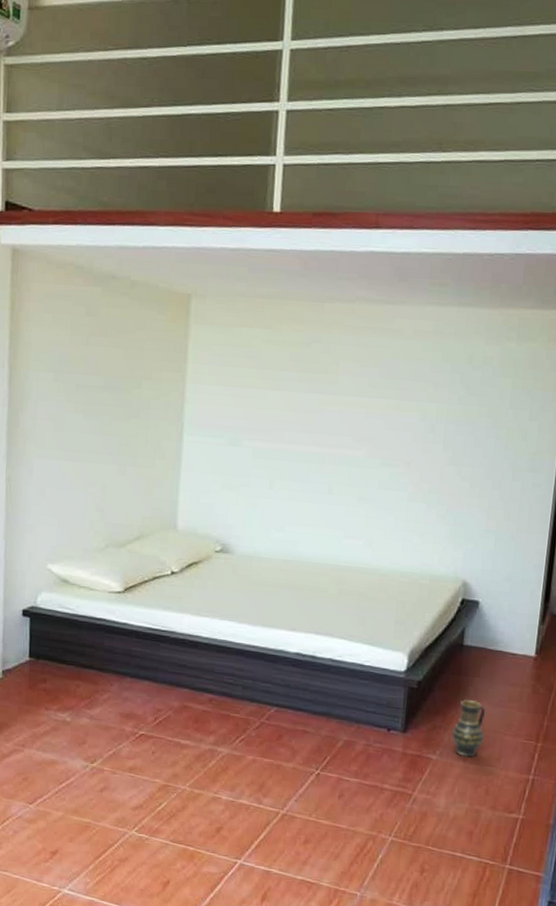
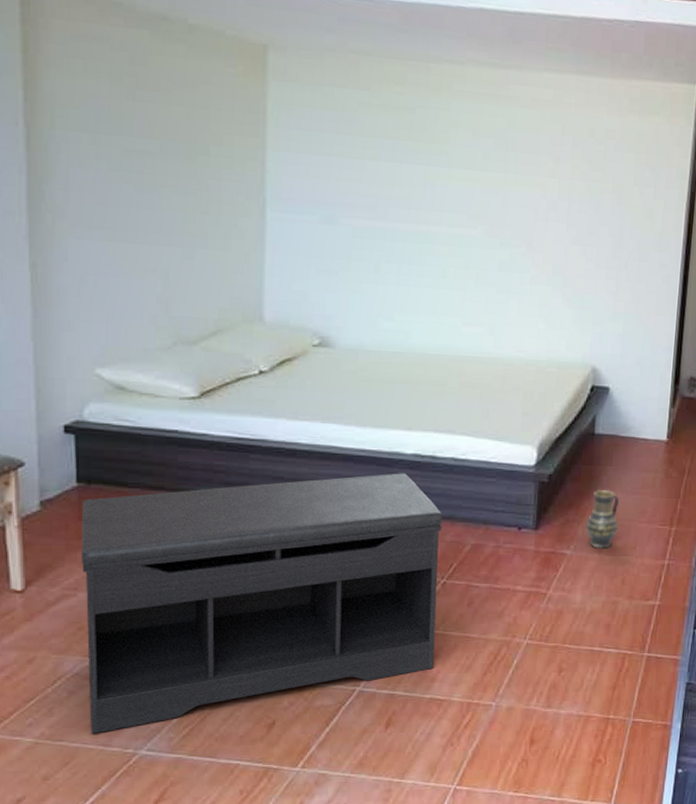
bench: none [27,669,319,870] -> present [80,473,443,734]

